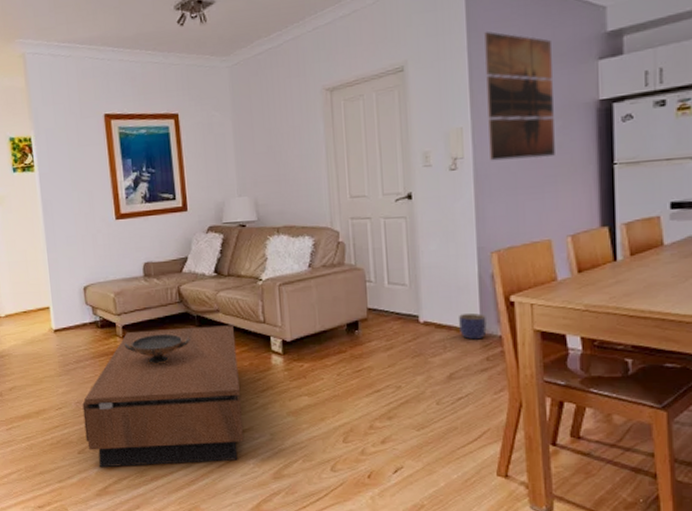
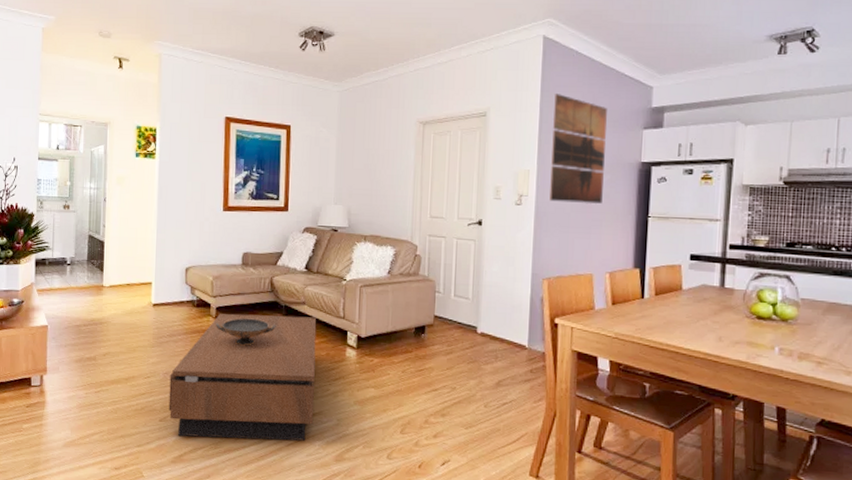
planter: present [459,313,487,340] -> none [510,330,533,354]

